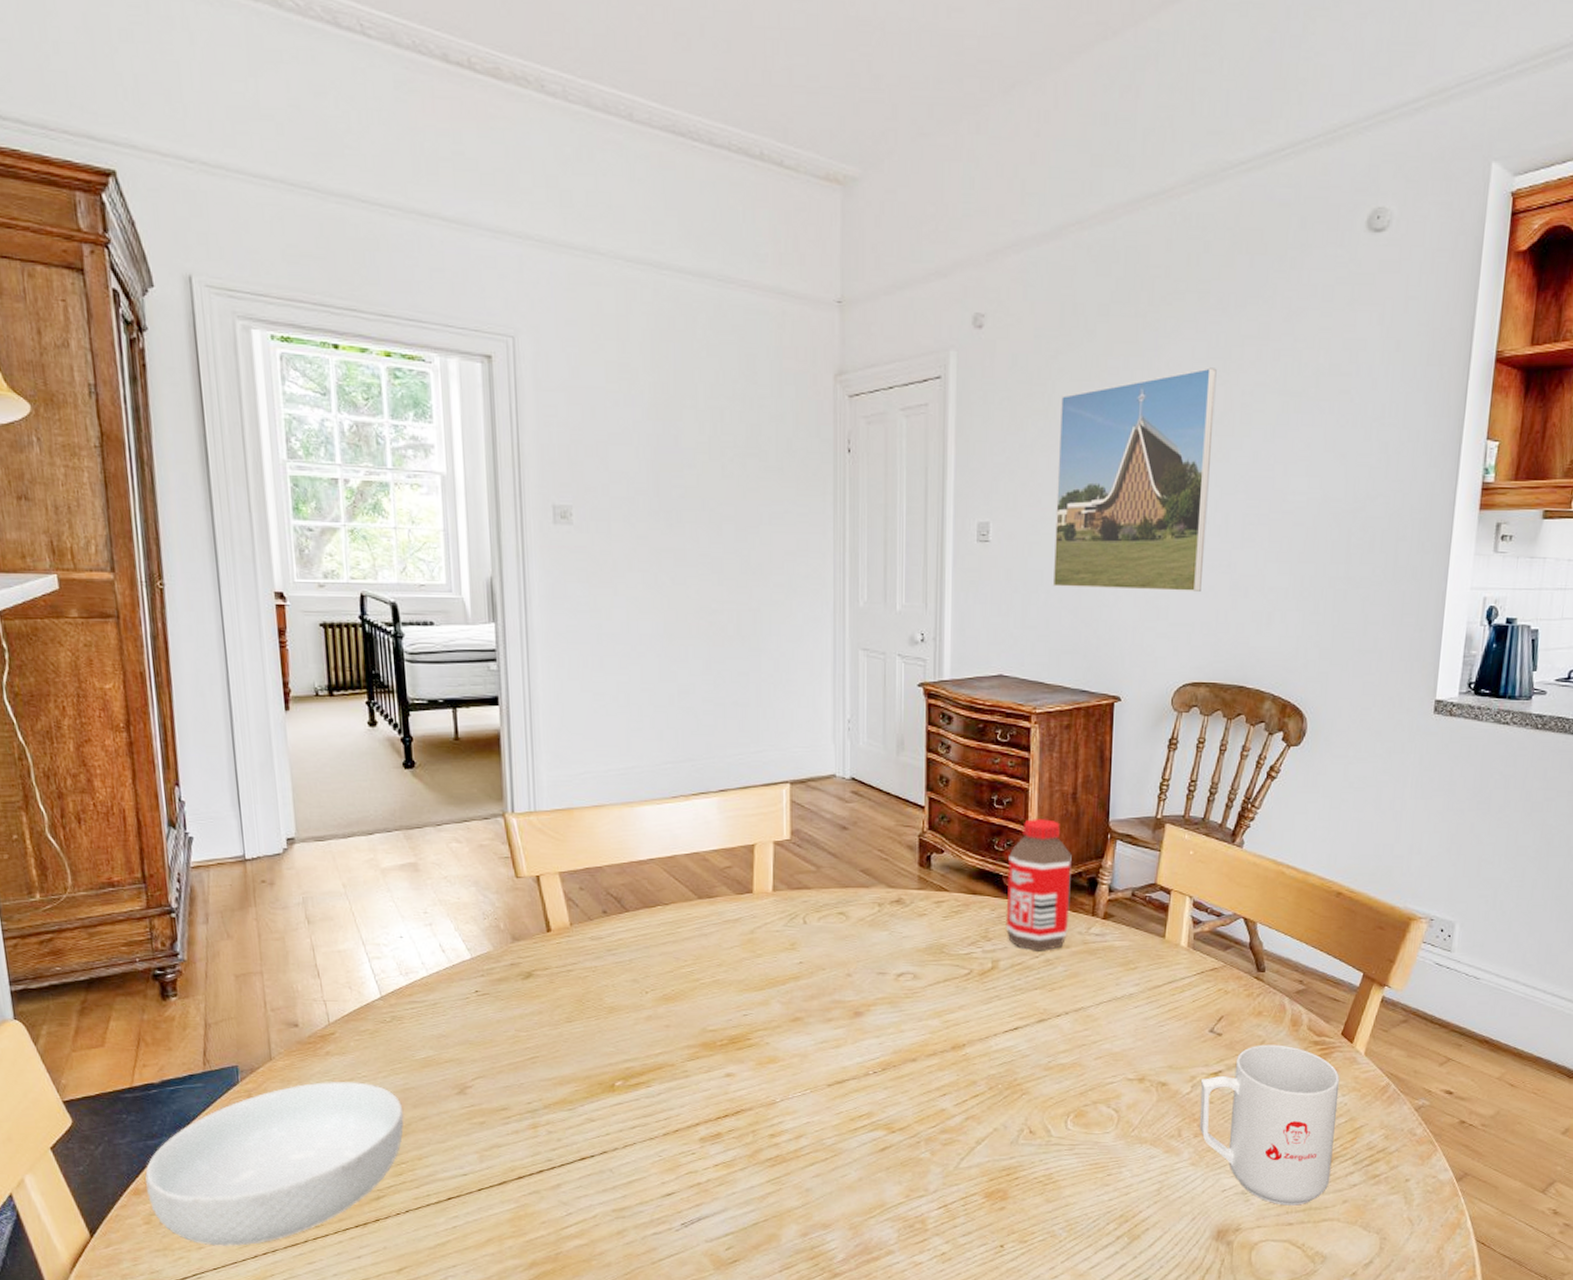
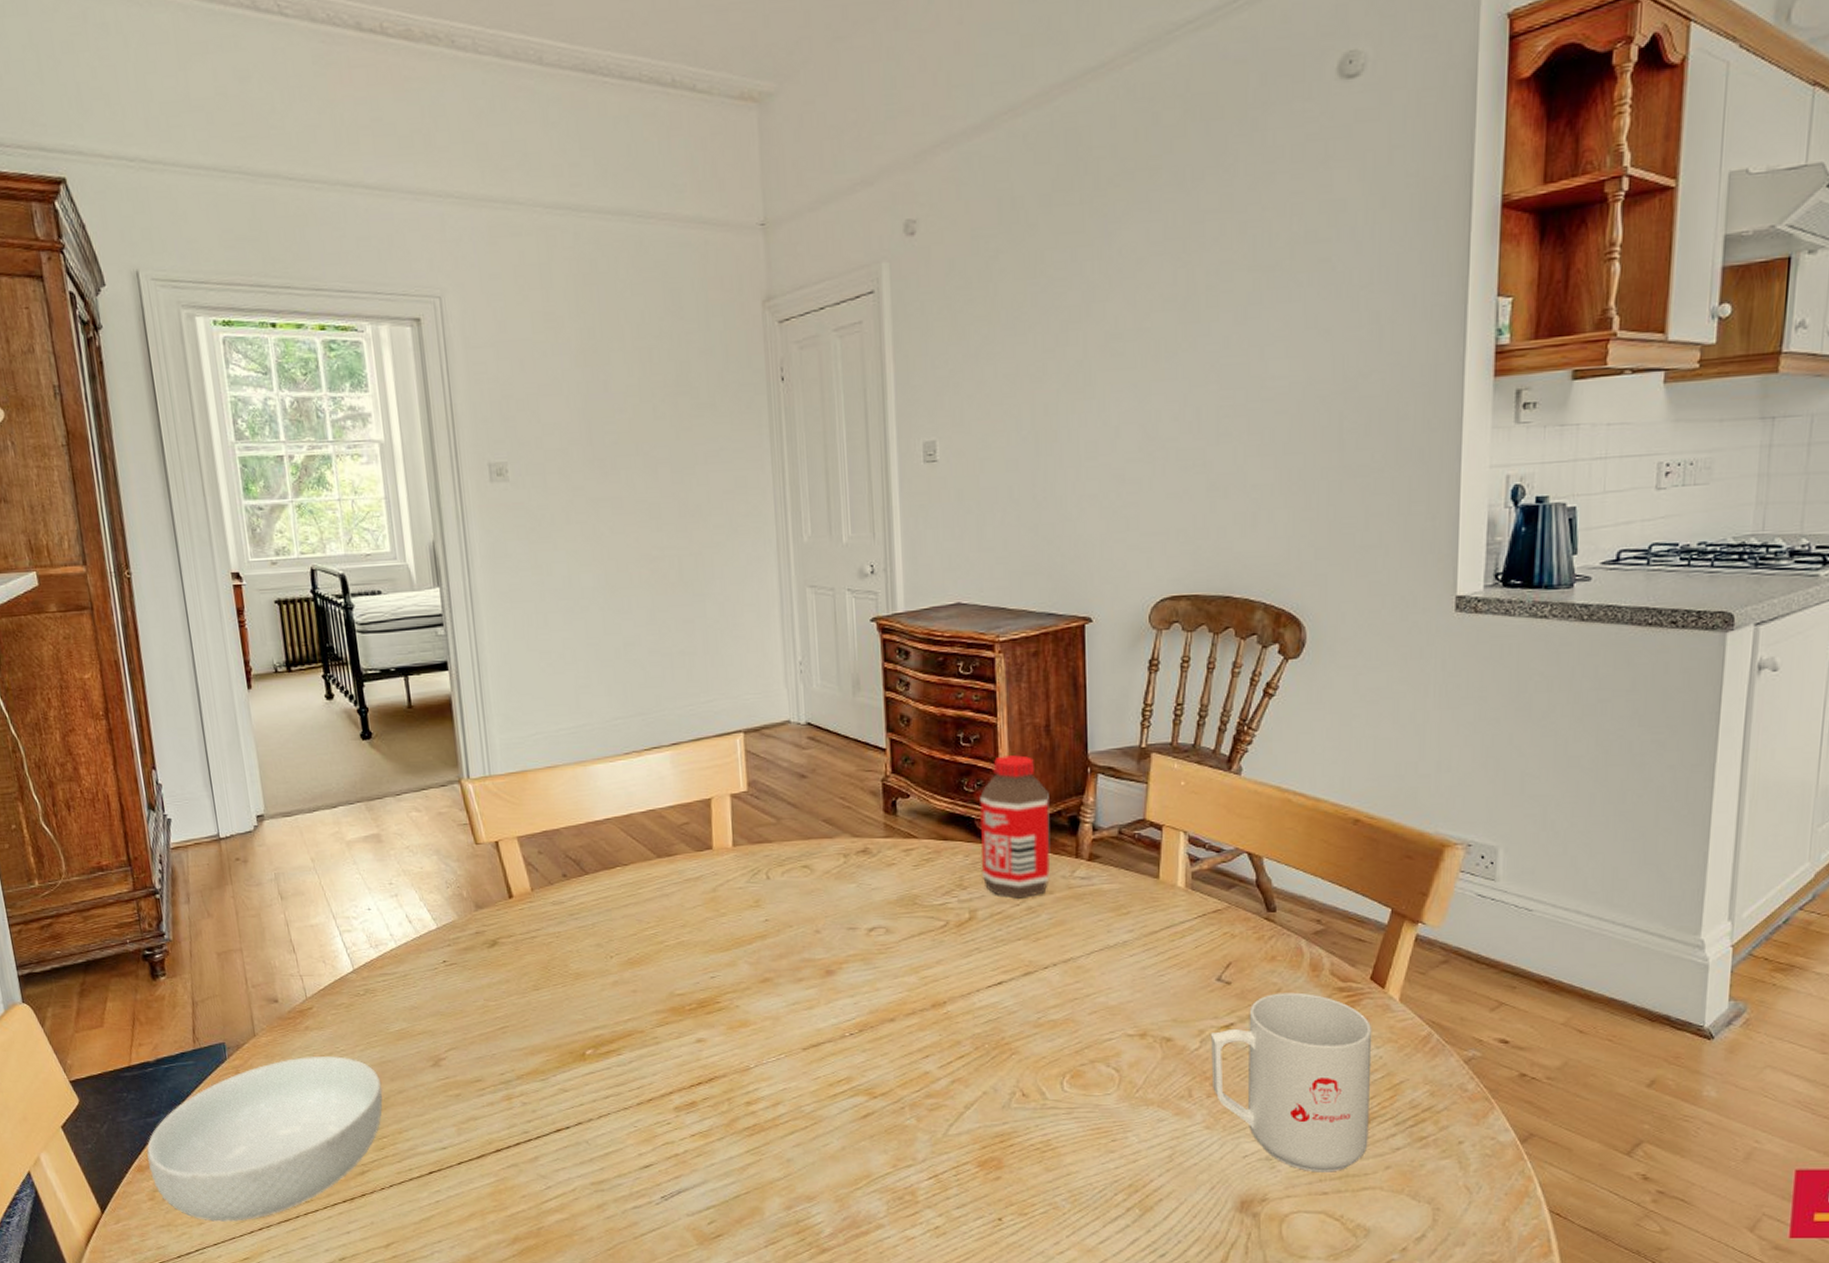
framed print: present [1052,367,1217,591] -> none [1004,249,1176,504]

